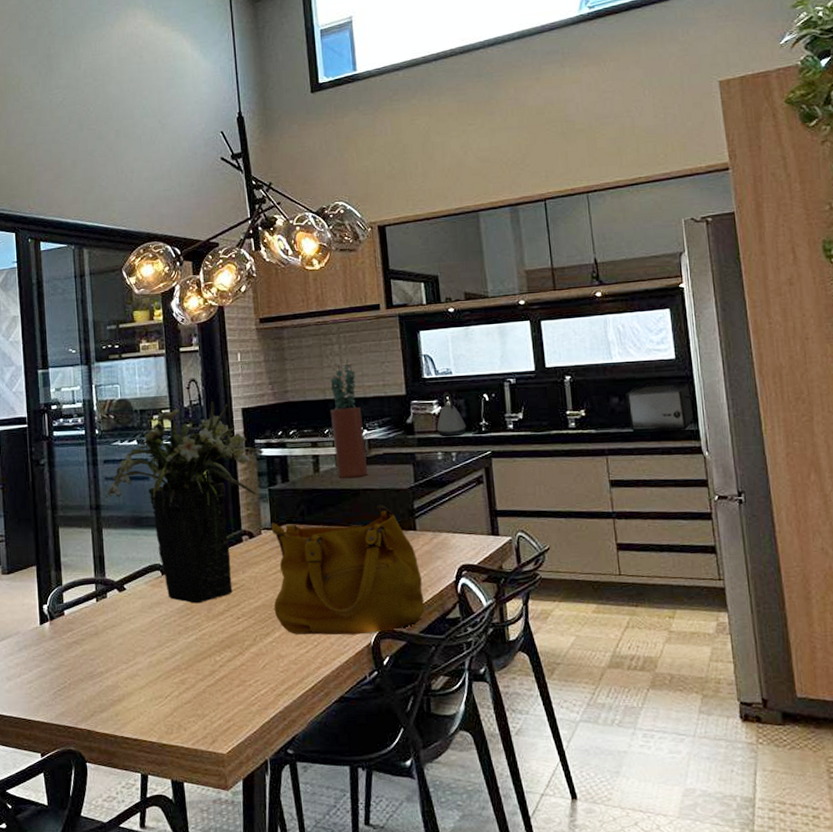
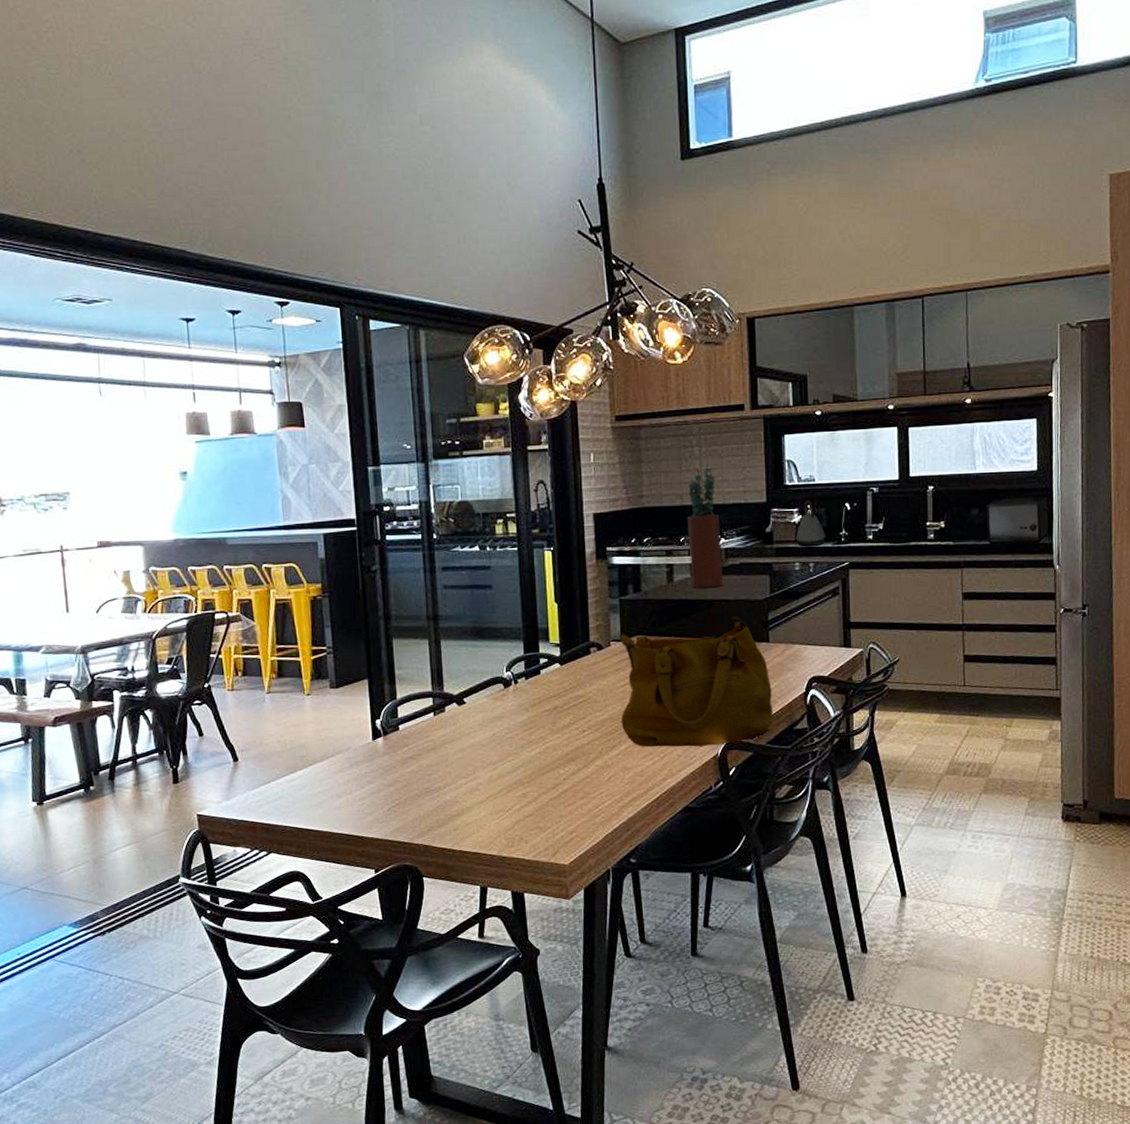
flower arrangement: present [107,401,264,604] -> none [446,505,616,717]

